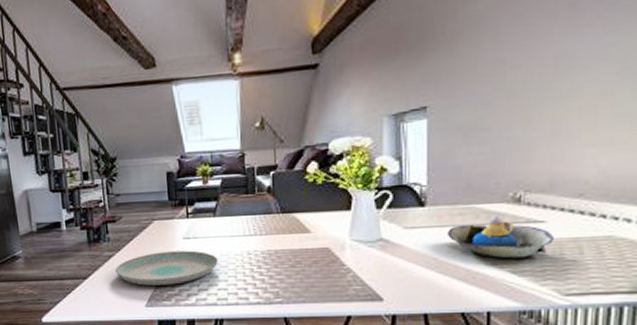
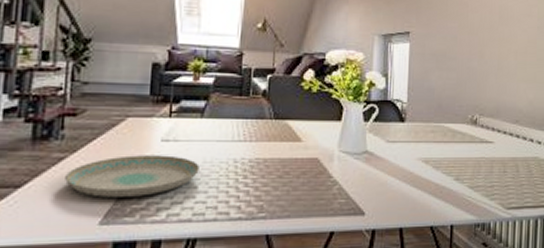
decorative bowl: present [446,215,553,259] -> none [421,134,499,175]

